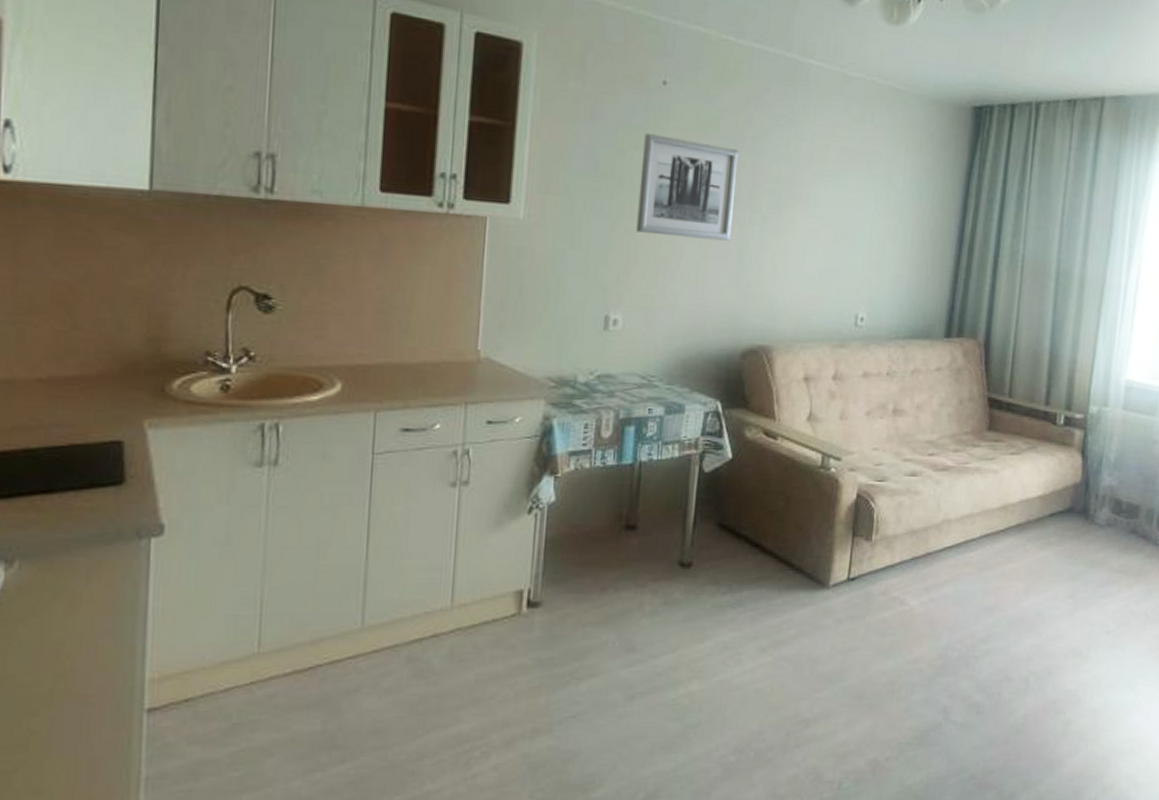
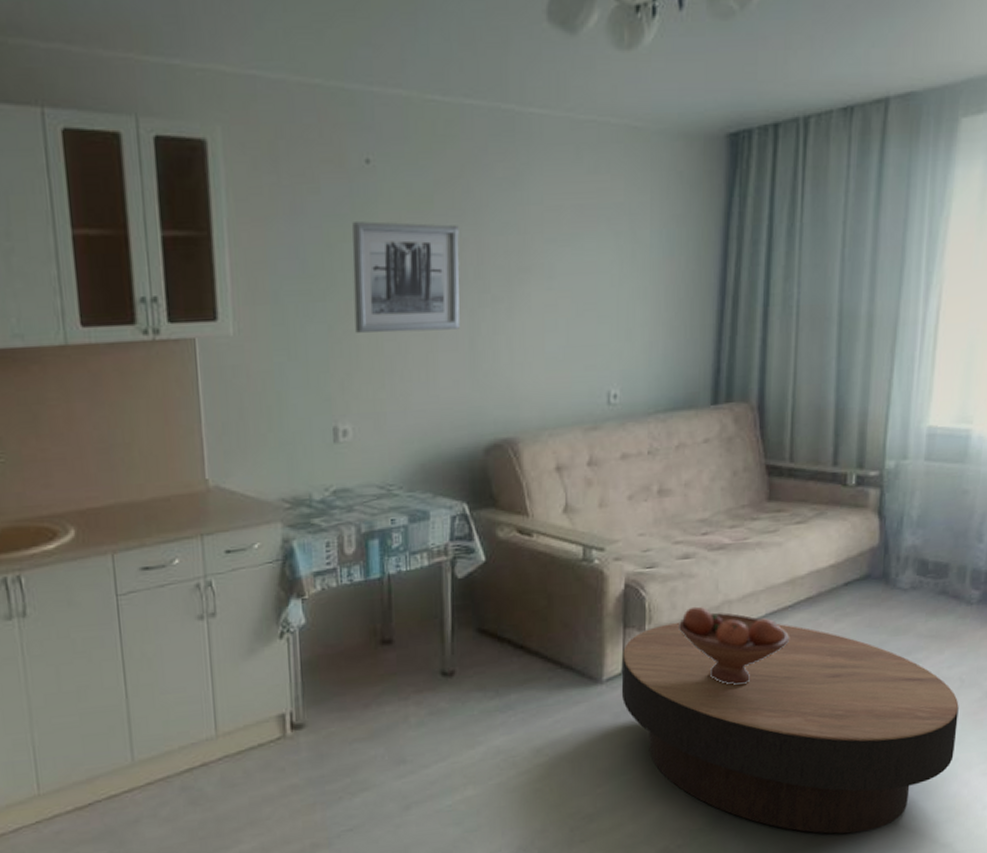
coffee table: none [845,535,1144,758] -> present [621,621,959,834]
fruit bowl: none [901,522,1000,602] -> present [677,606,790,686]

